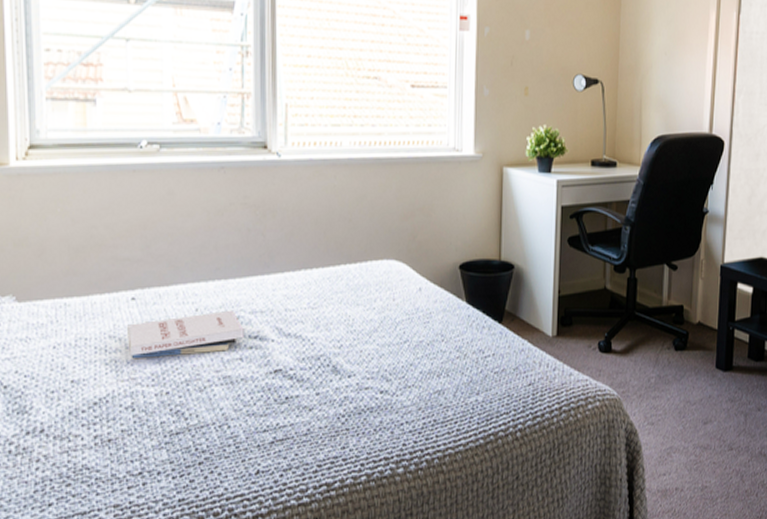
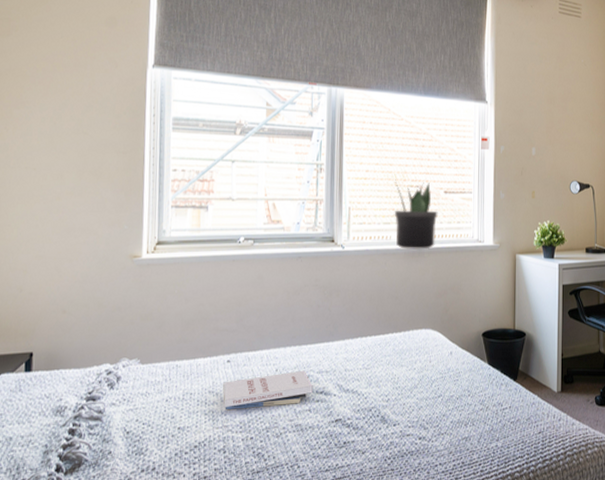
planter: none [345,68,403,160] -> present [394,180,438,250]

